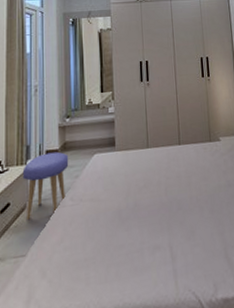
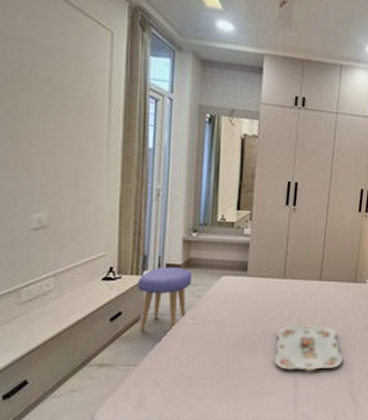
serving tray: none [148,188,212,240] -> present [274,324,343,370]

